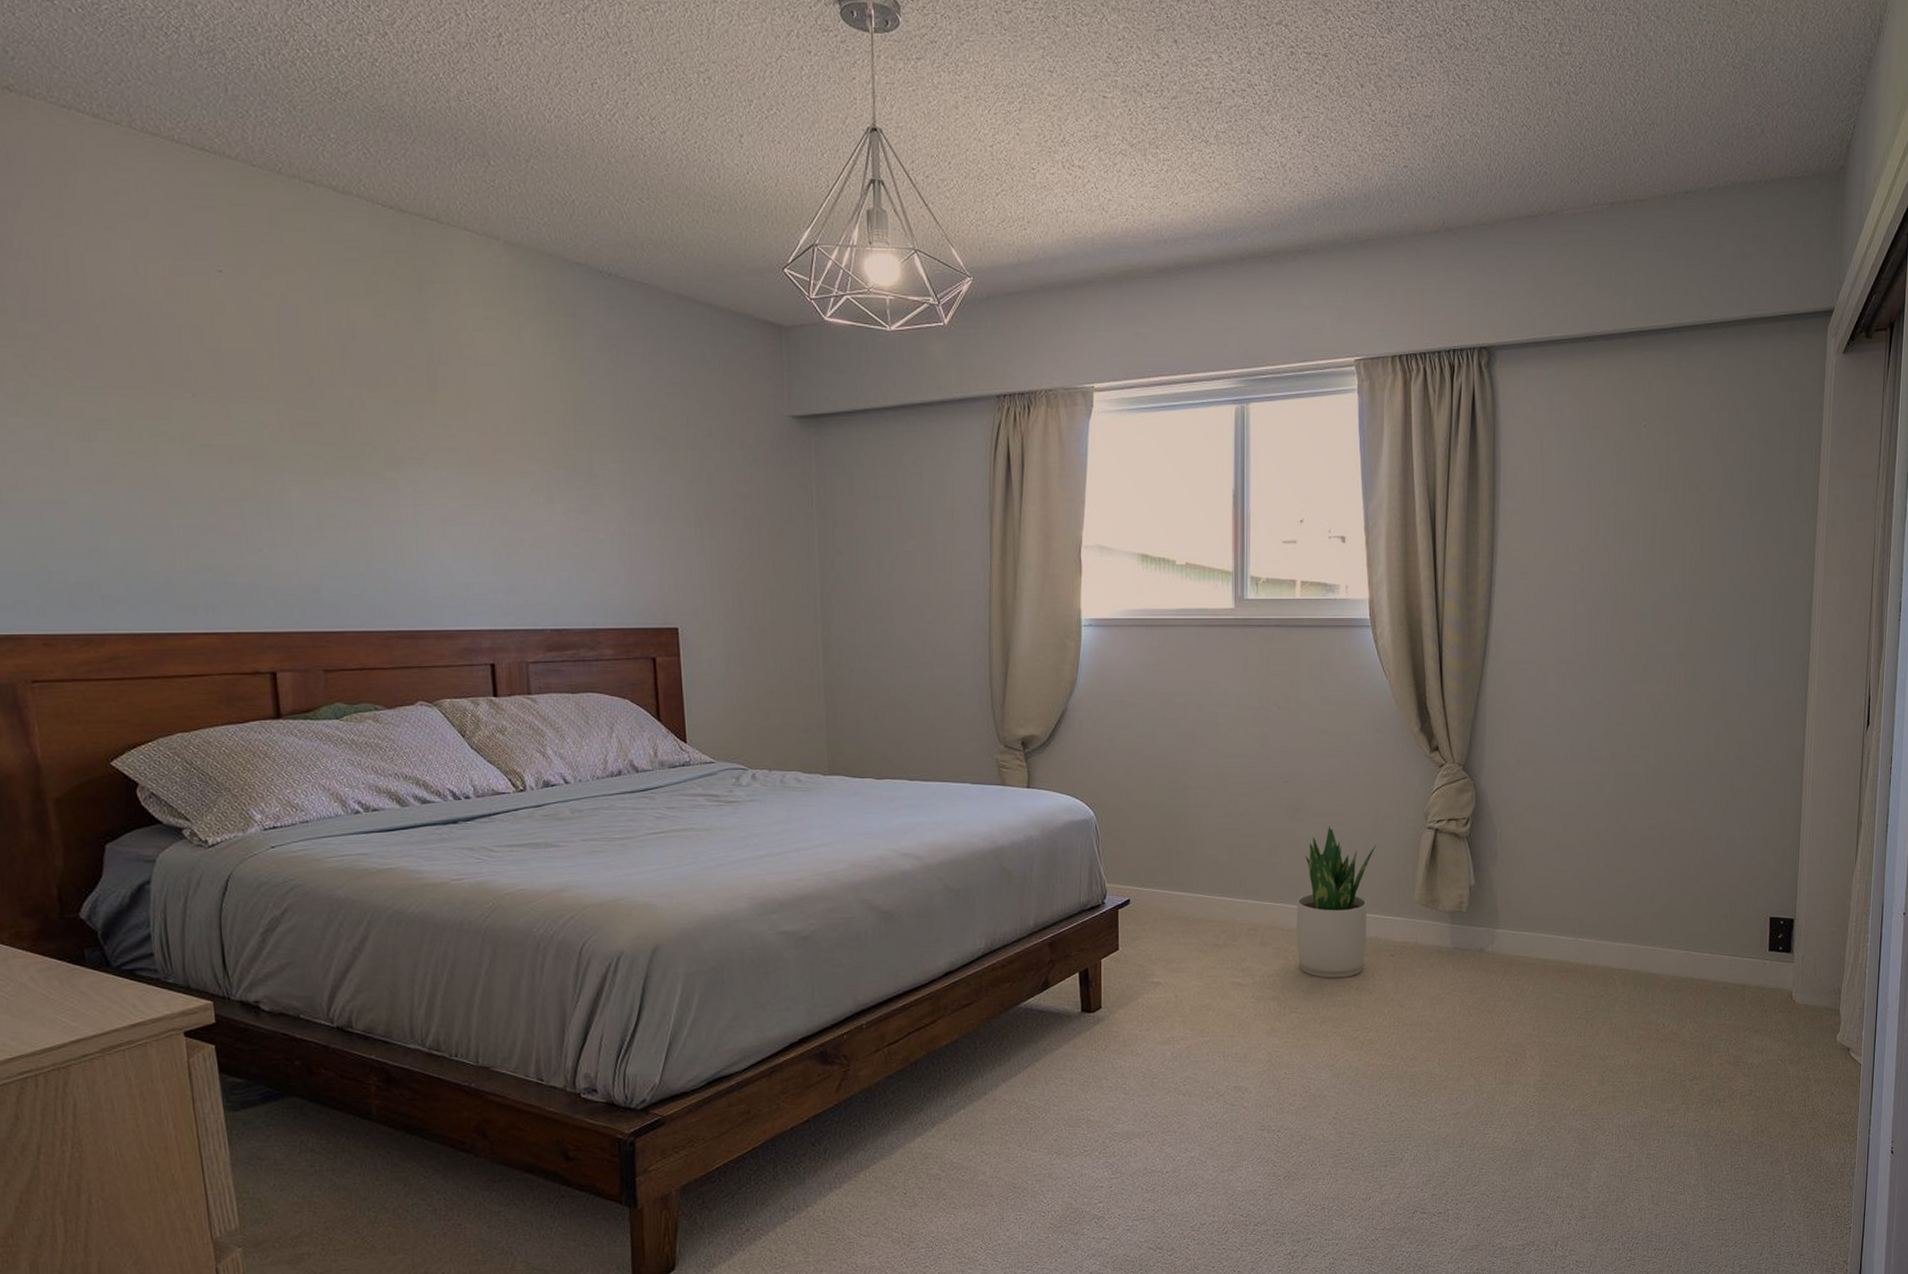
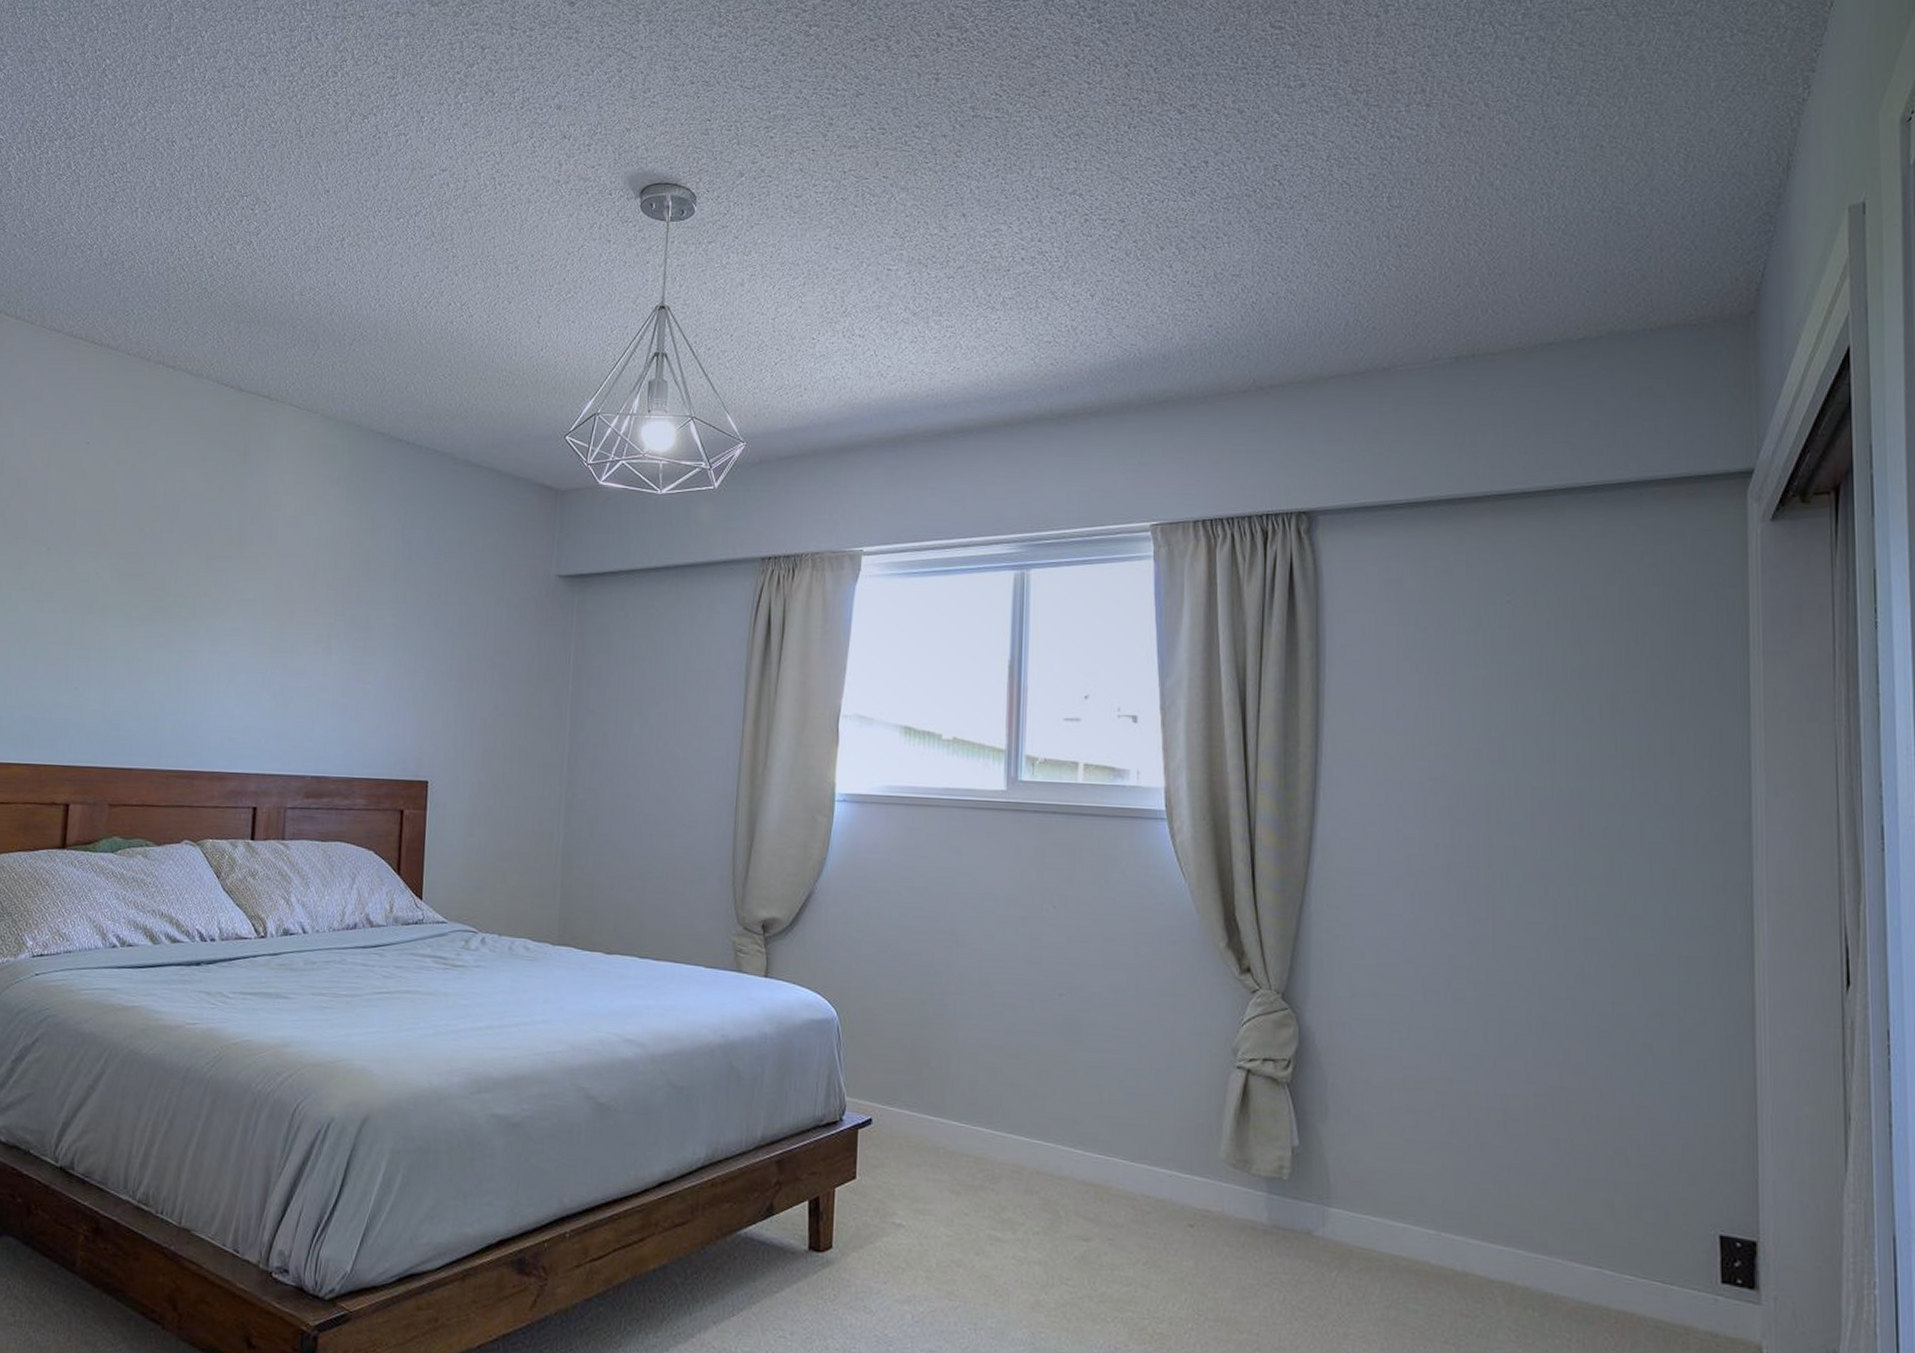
planter: present [1296,826,1377,978] -> none [1069,1053,1172,1247]

